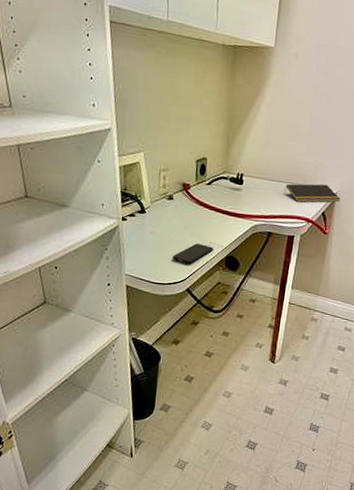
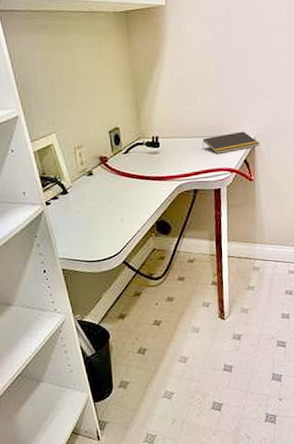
smartphone: present [171,243,213,264] -> none [102,214,142,236]

